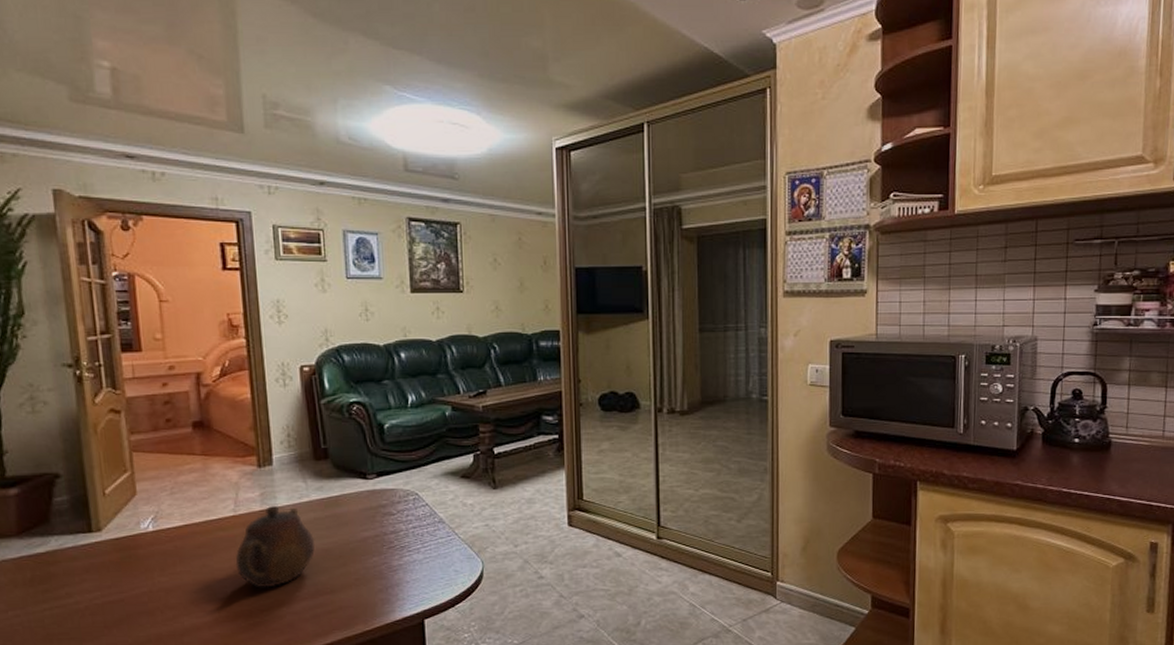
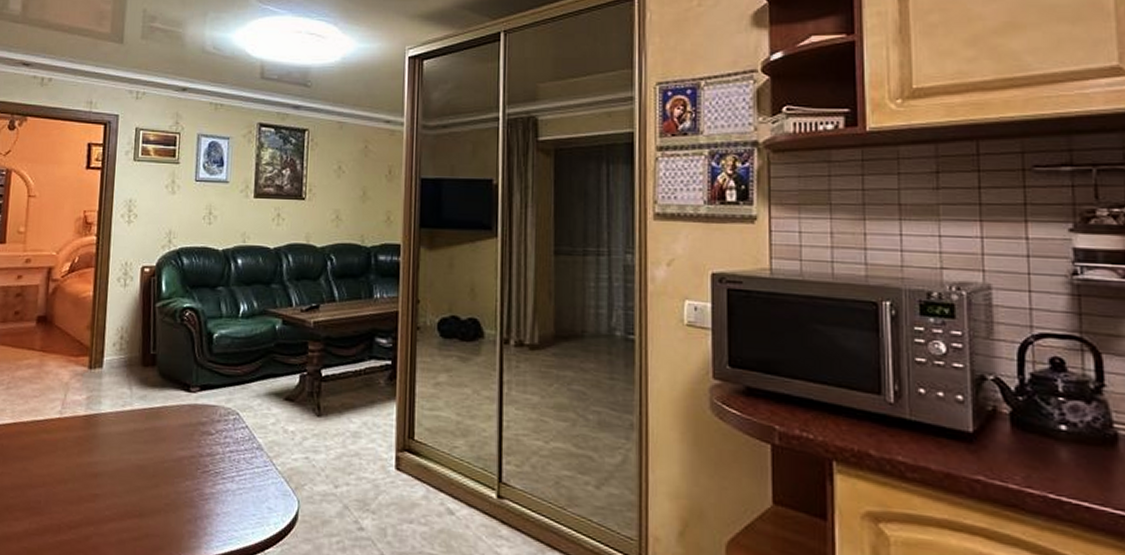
teapot: present [235,505,315,588] -> none [53,410,132,503]

